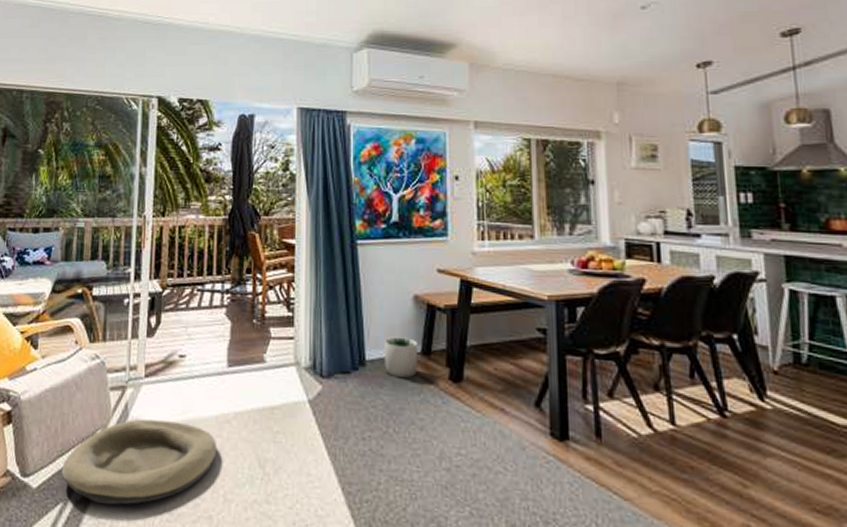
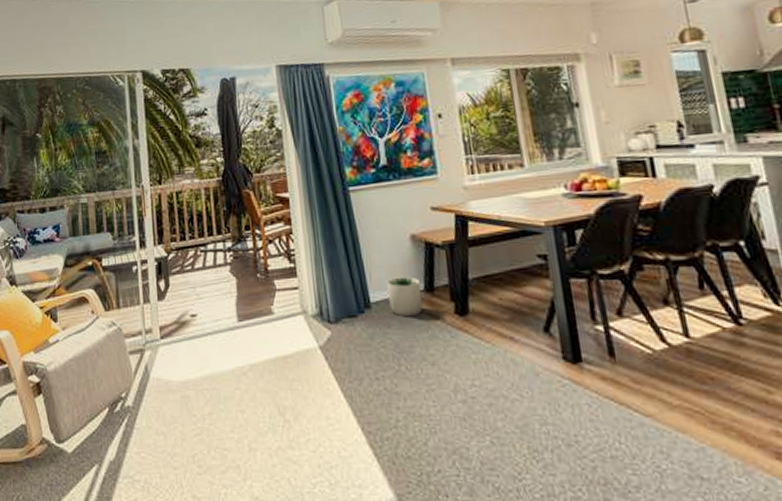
dog bed: present [61,419,217,505] -> none [93,379,237,462]

